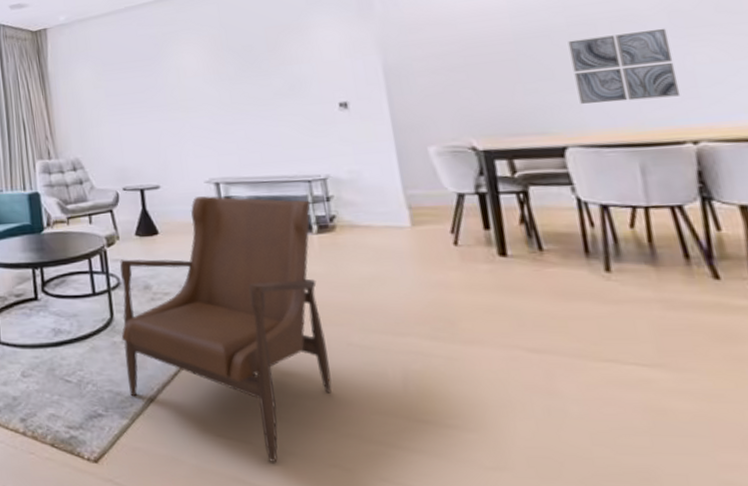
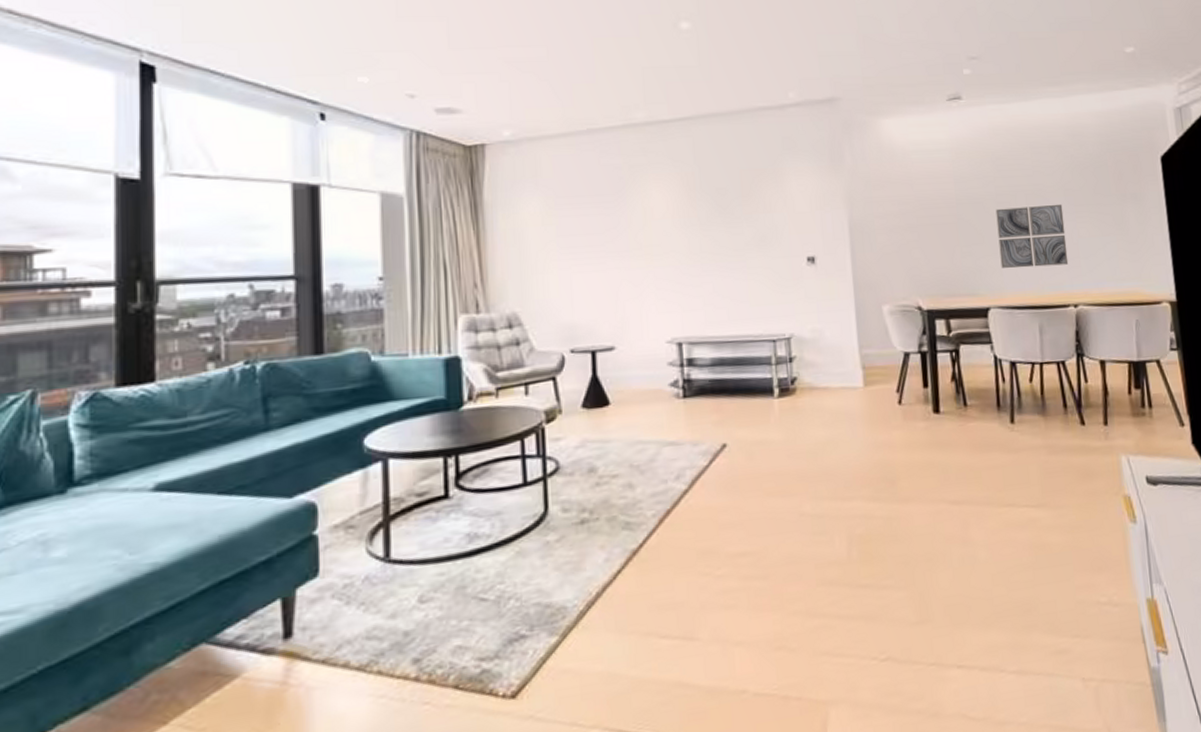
armchair: present [120,196,332,462] -> none [556,358,783,657]

